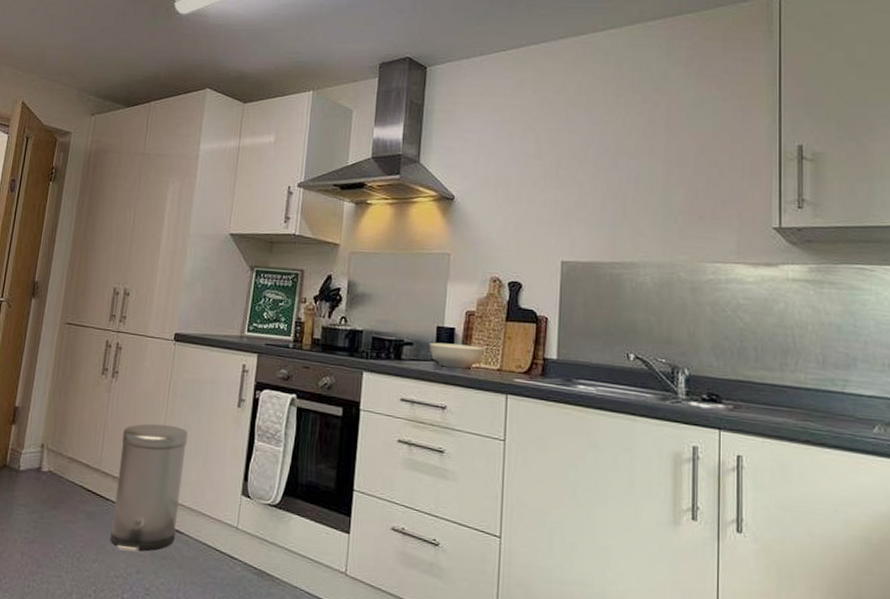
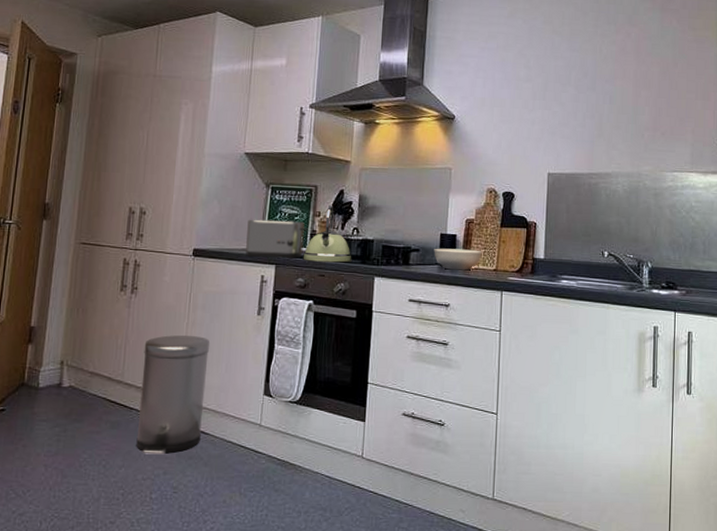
toaster: none [227,304,293,349] -> present [245,219,308,259]
kettle: none [286,291,339,355] -> present [303,205,352,264]

